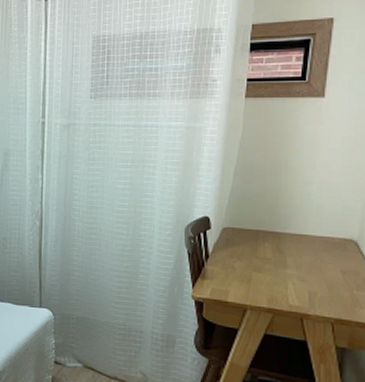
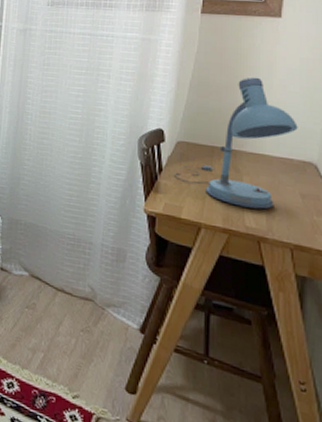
desk lamp: none [221,159,340,288] -> present [175,77,298,209]

